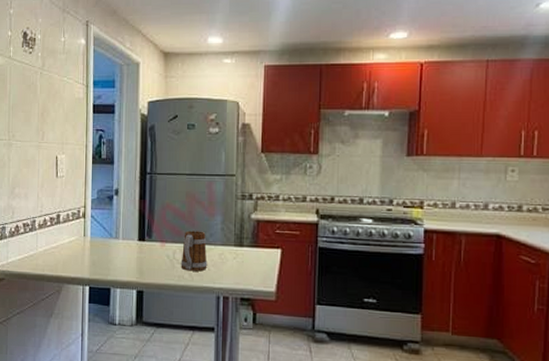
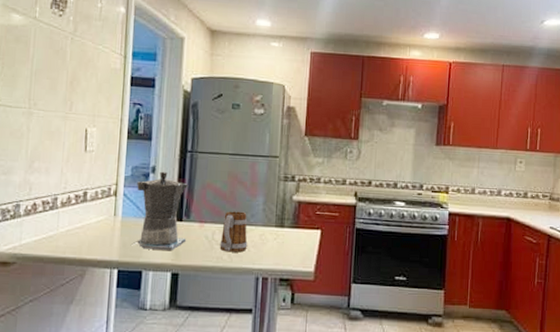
coffee maker: none [100,193,149,270] -> present [132,171,189,251]

